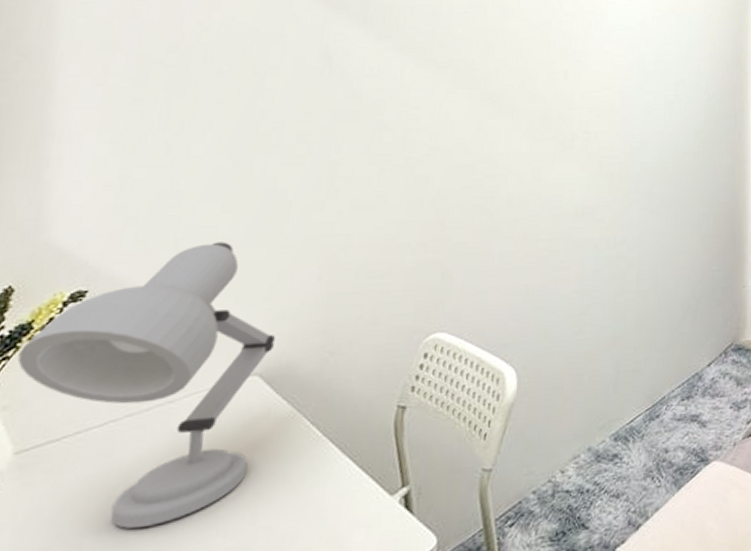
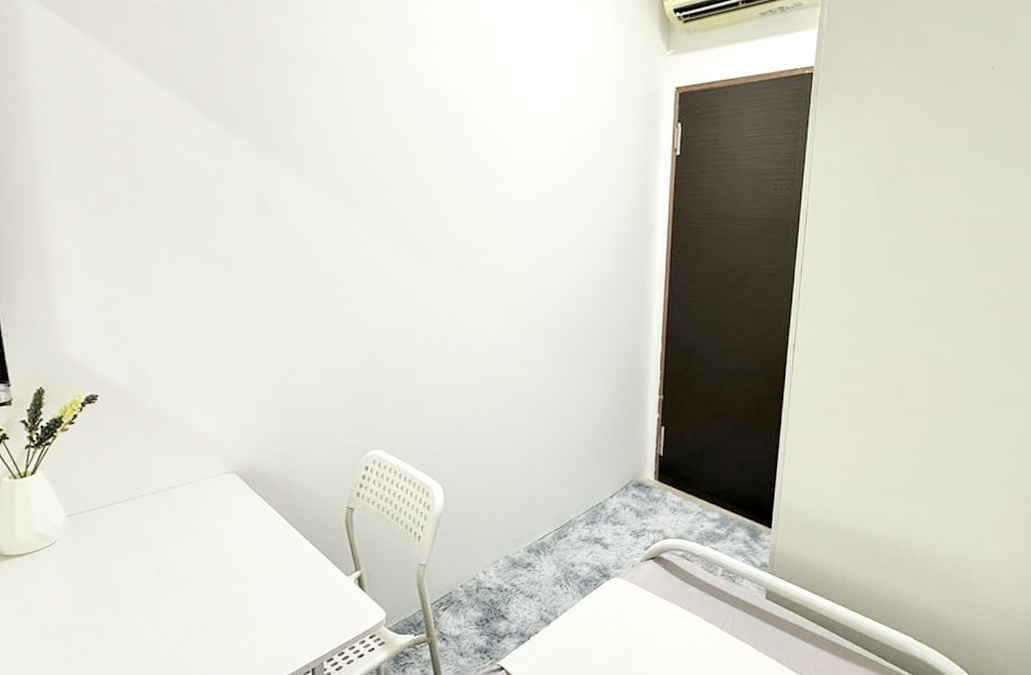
desk lamp: present [17,241,276,529] -> none [56,361,246,580]

